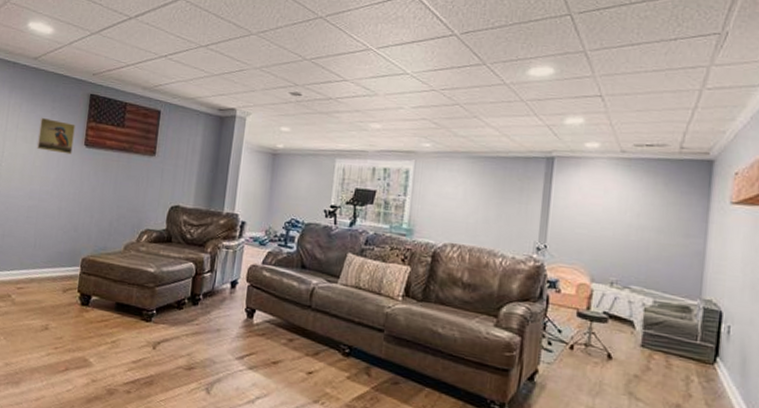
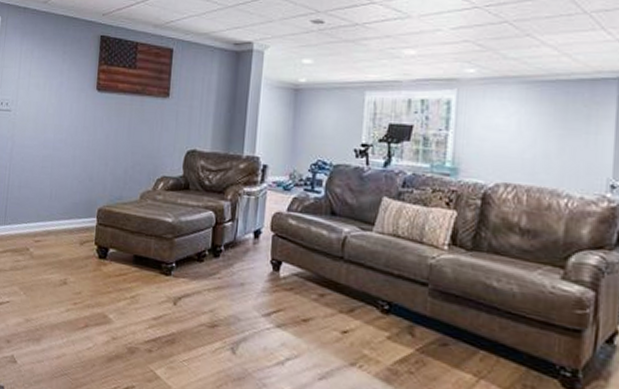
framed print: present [36,117,76,155] -> none [49,62,87,100]

